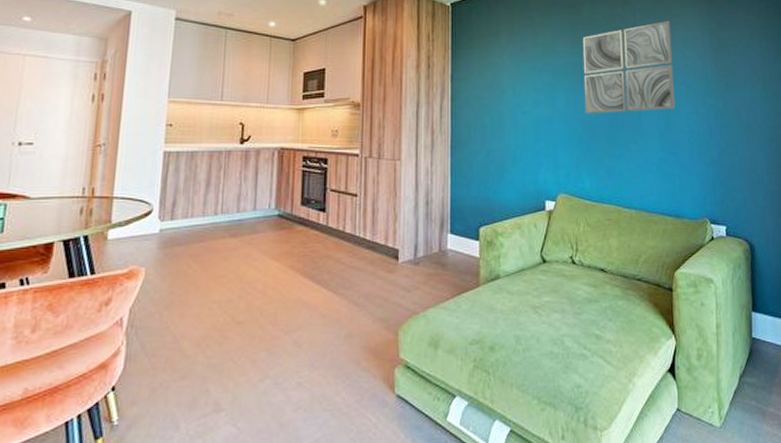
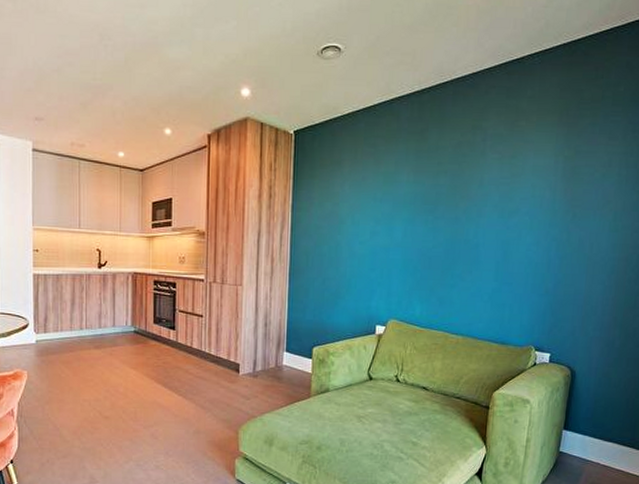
wall art: present [582,20,676,114] -> none [422,147,523,245]

